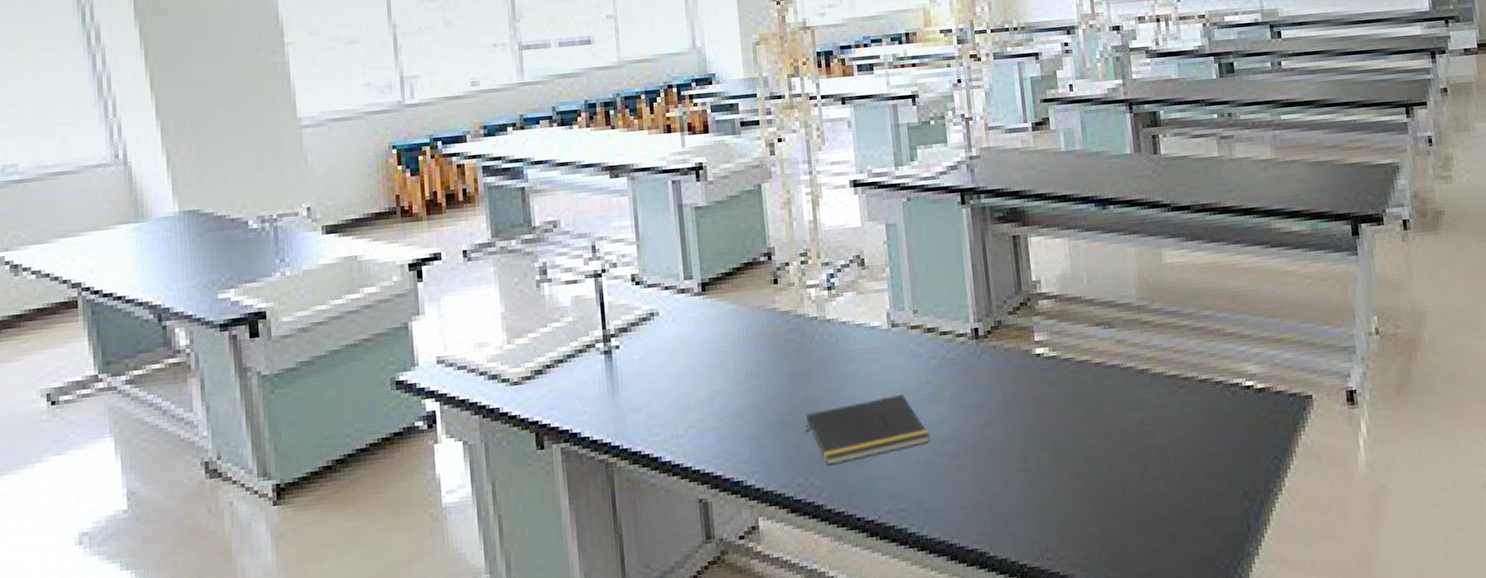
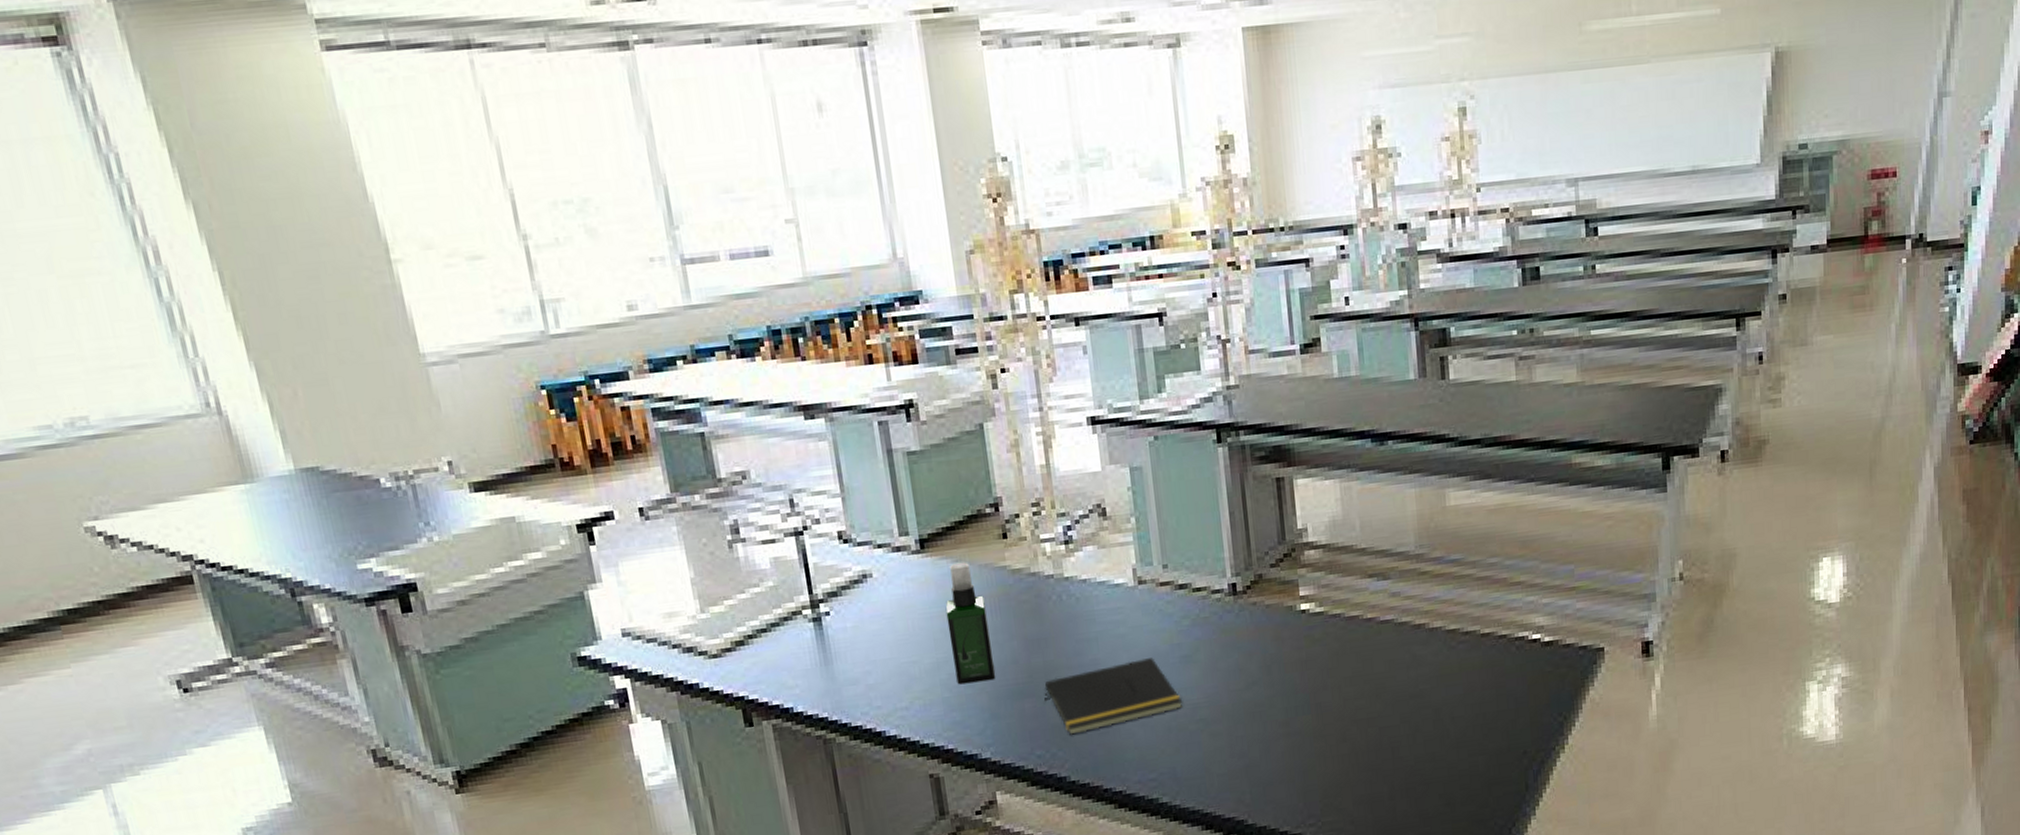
spray bottle: none [721,303,763,415] -> present [945,562,996,685]

